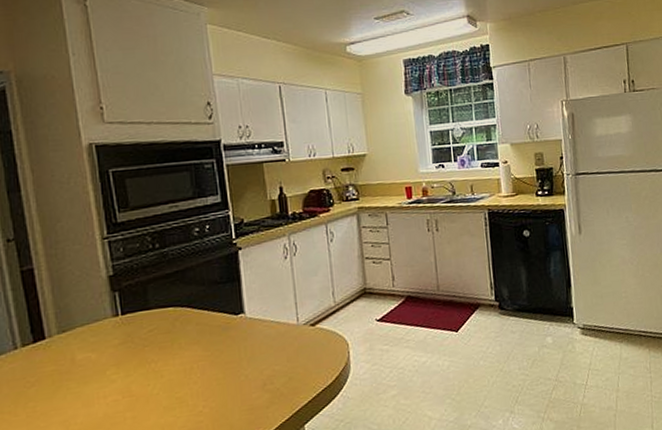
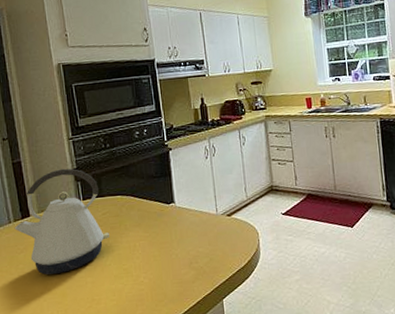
kettle: none [22,275,158,413] -> present [14,168,110,275]

